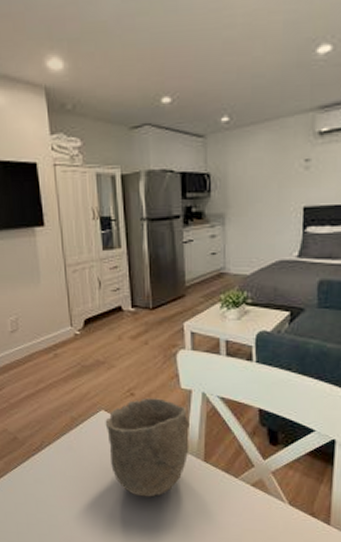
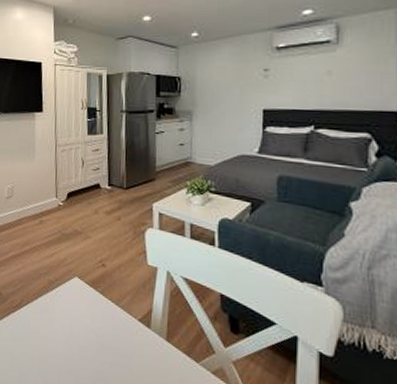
bowl: present [105,397,191,497] -> none [78,269,155,370]

